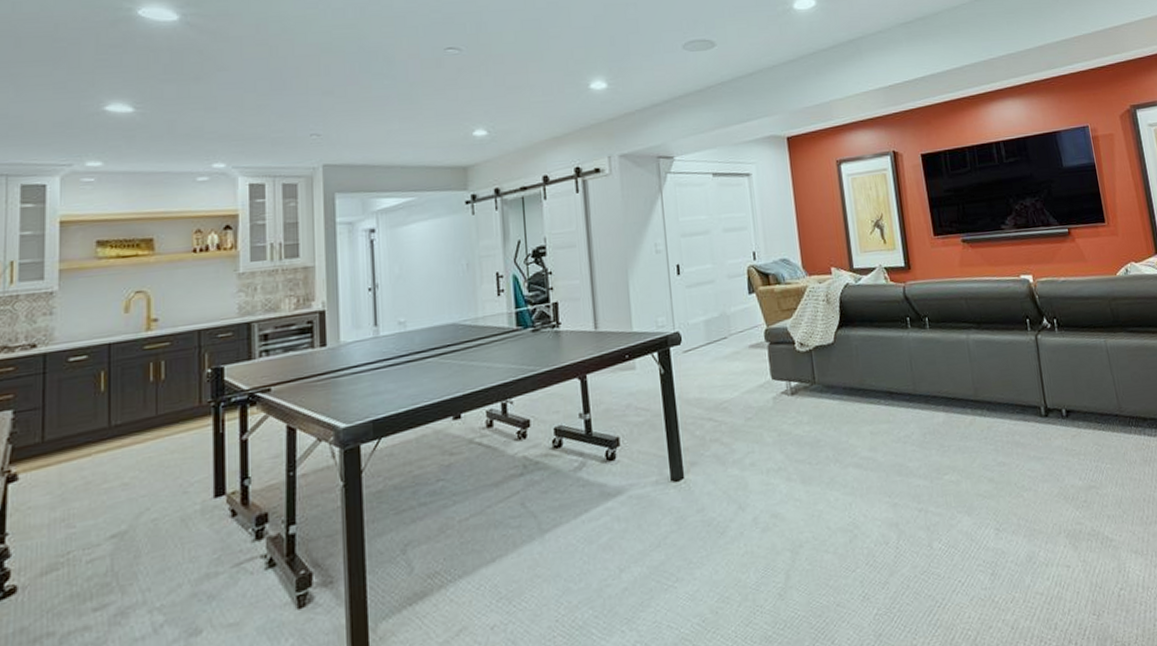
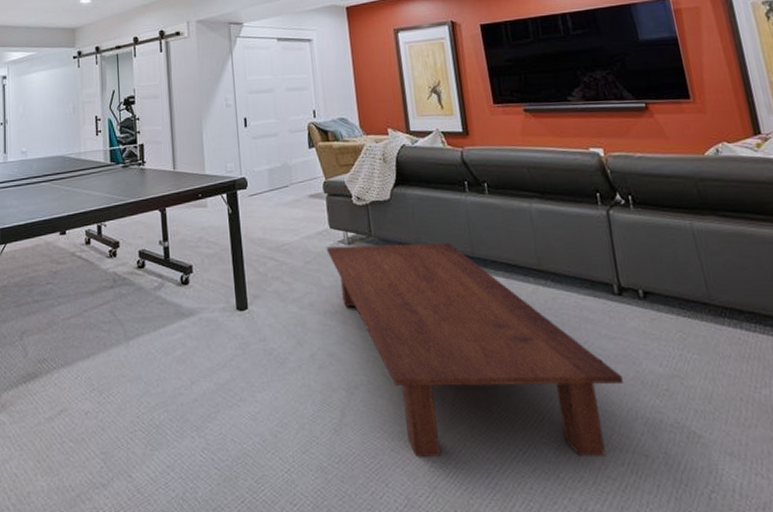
coffee table: none [768,381,1050,607] -> present [326,242,624,457]

